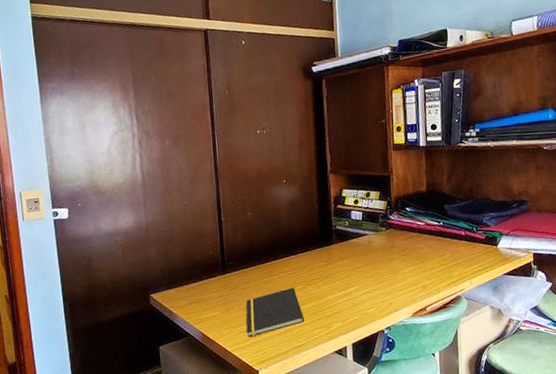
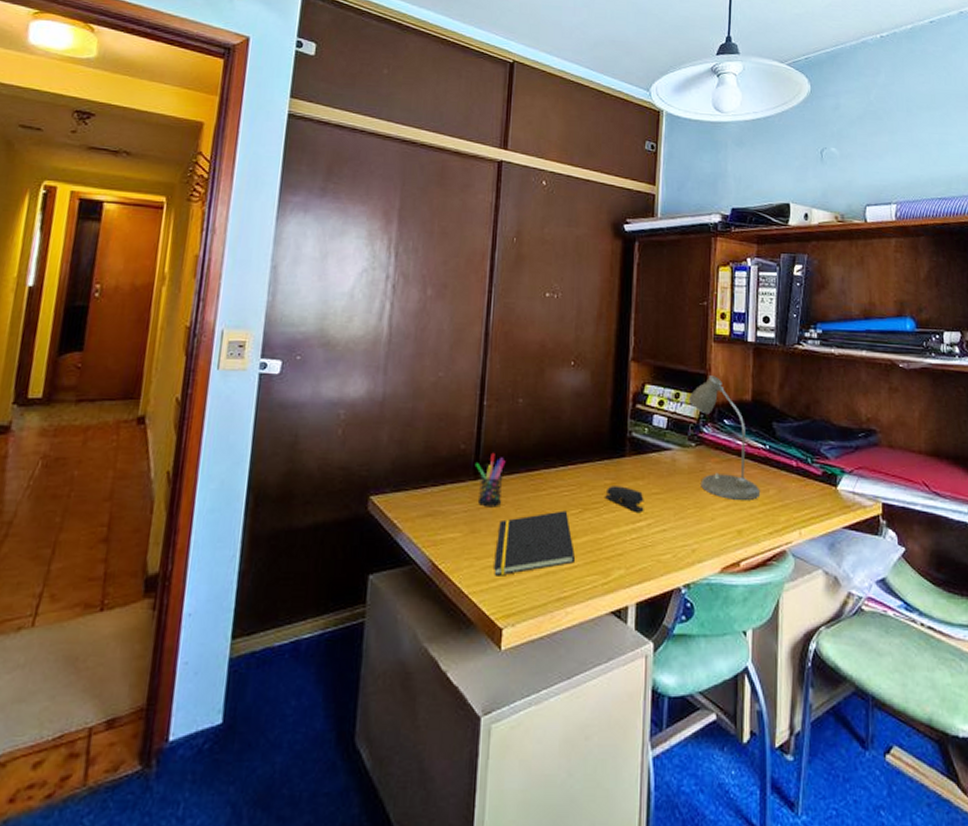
pen holder: none [222,253,245,292] -> present [475,452,506,508]
stapler: none [321,265,351,282] -> present [605,486,644,512]
desk lamp: none [376,176,439,265] -> present [688,375,761,500]

